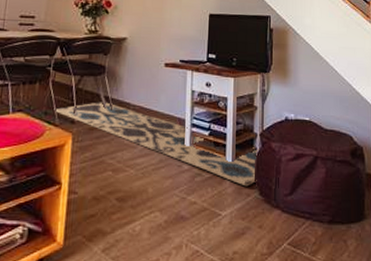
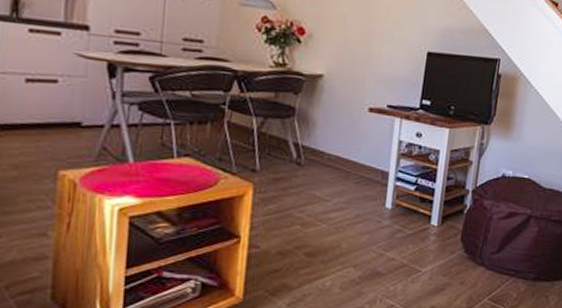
rug: present [54,102,260,187] -> none [230,148,470,244]

